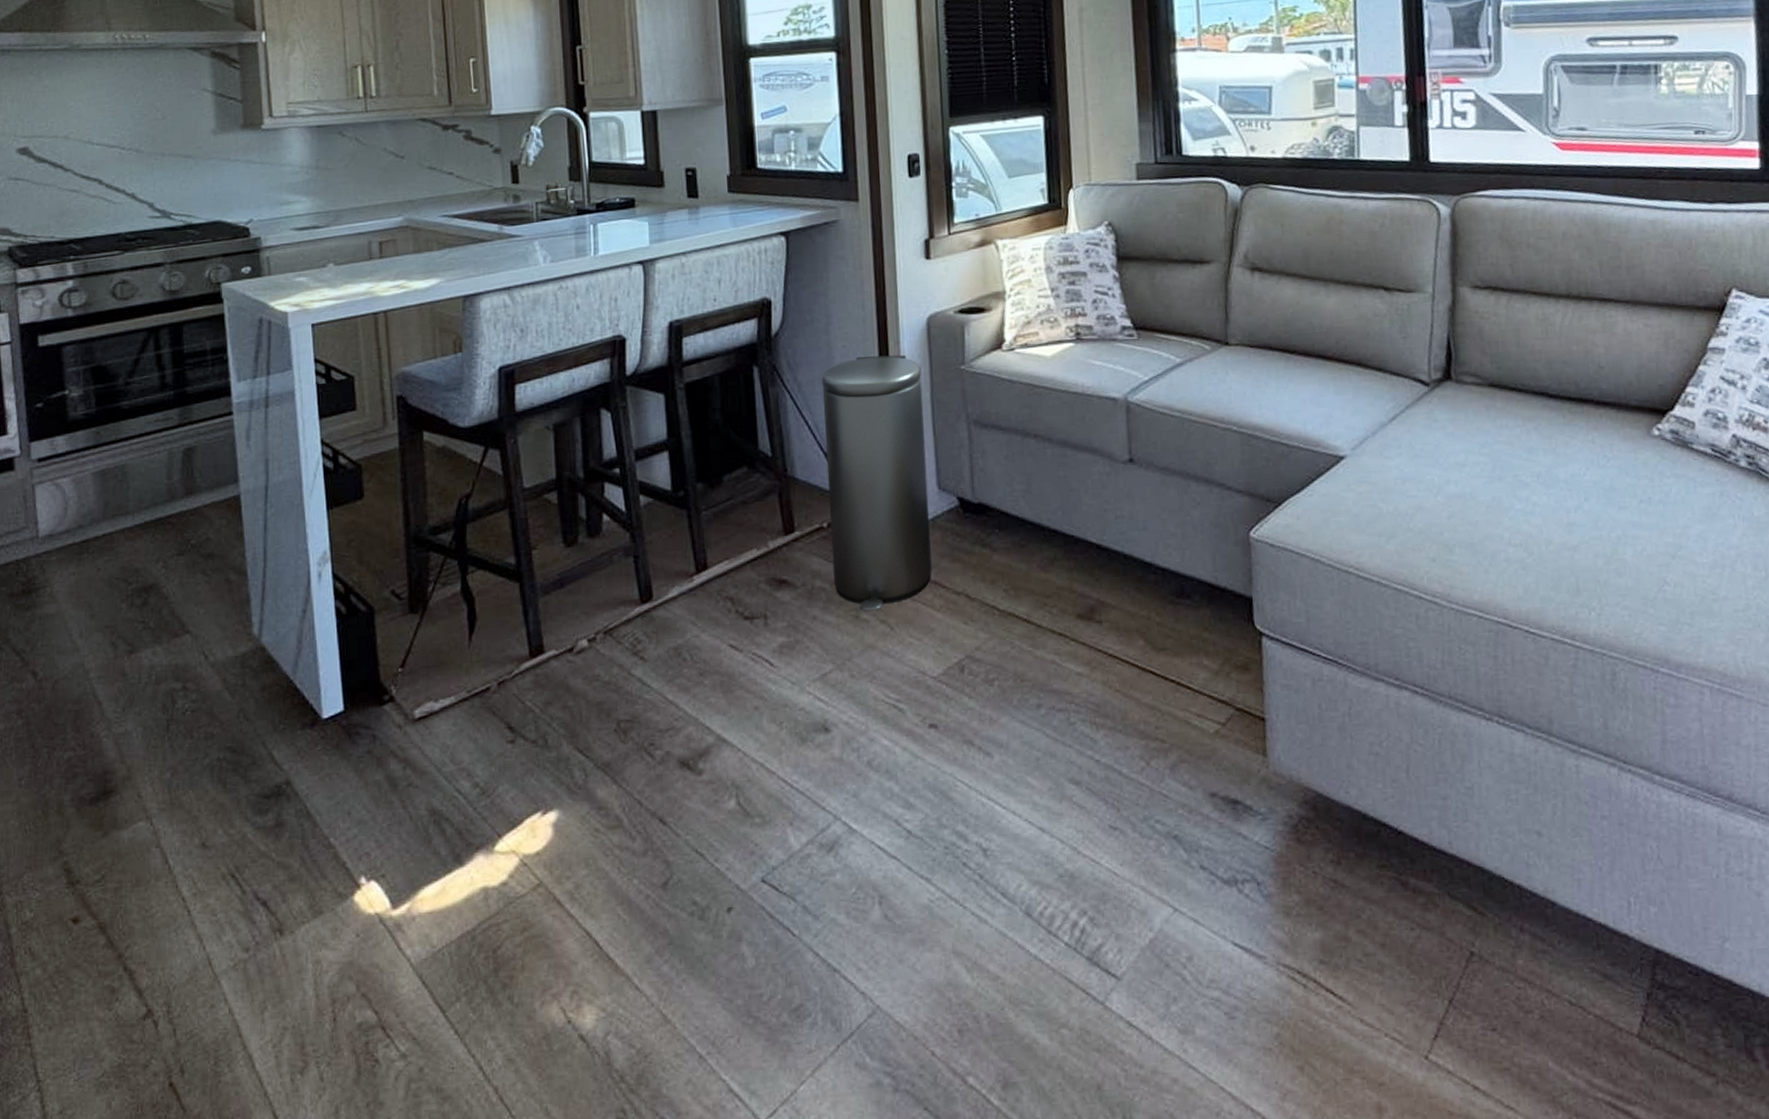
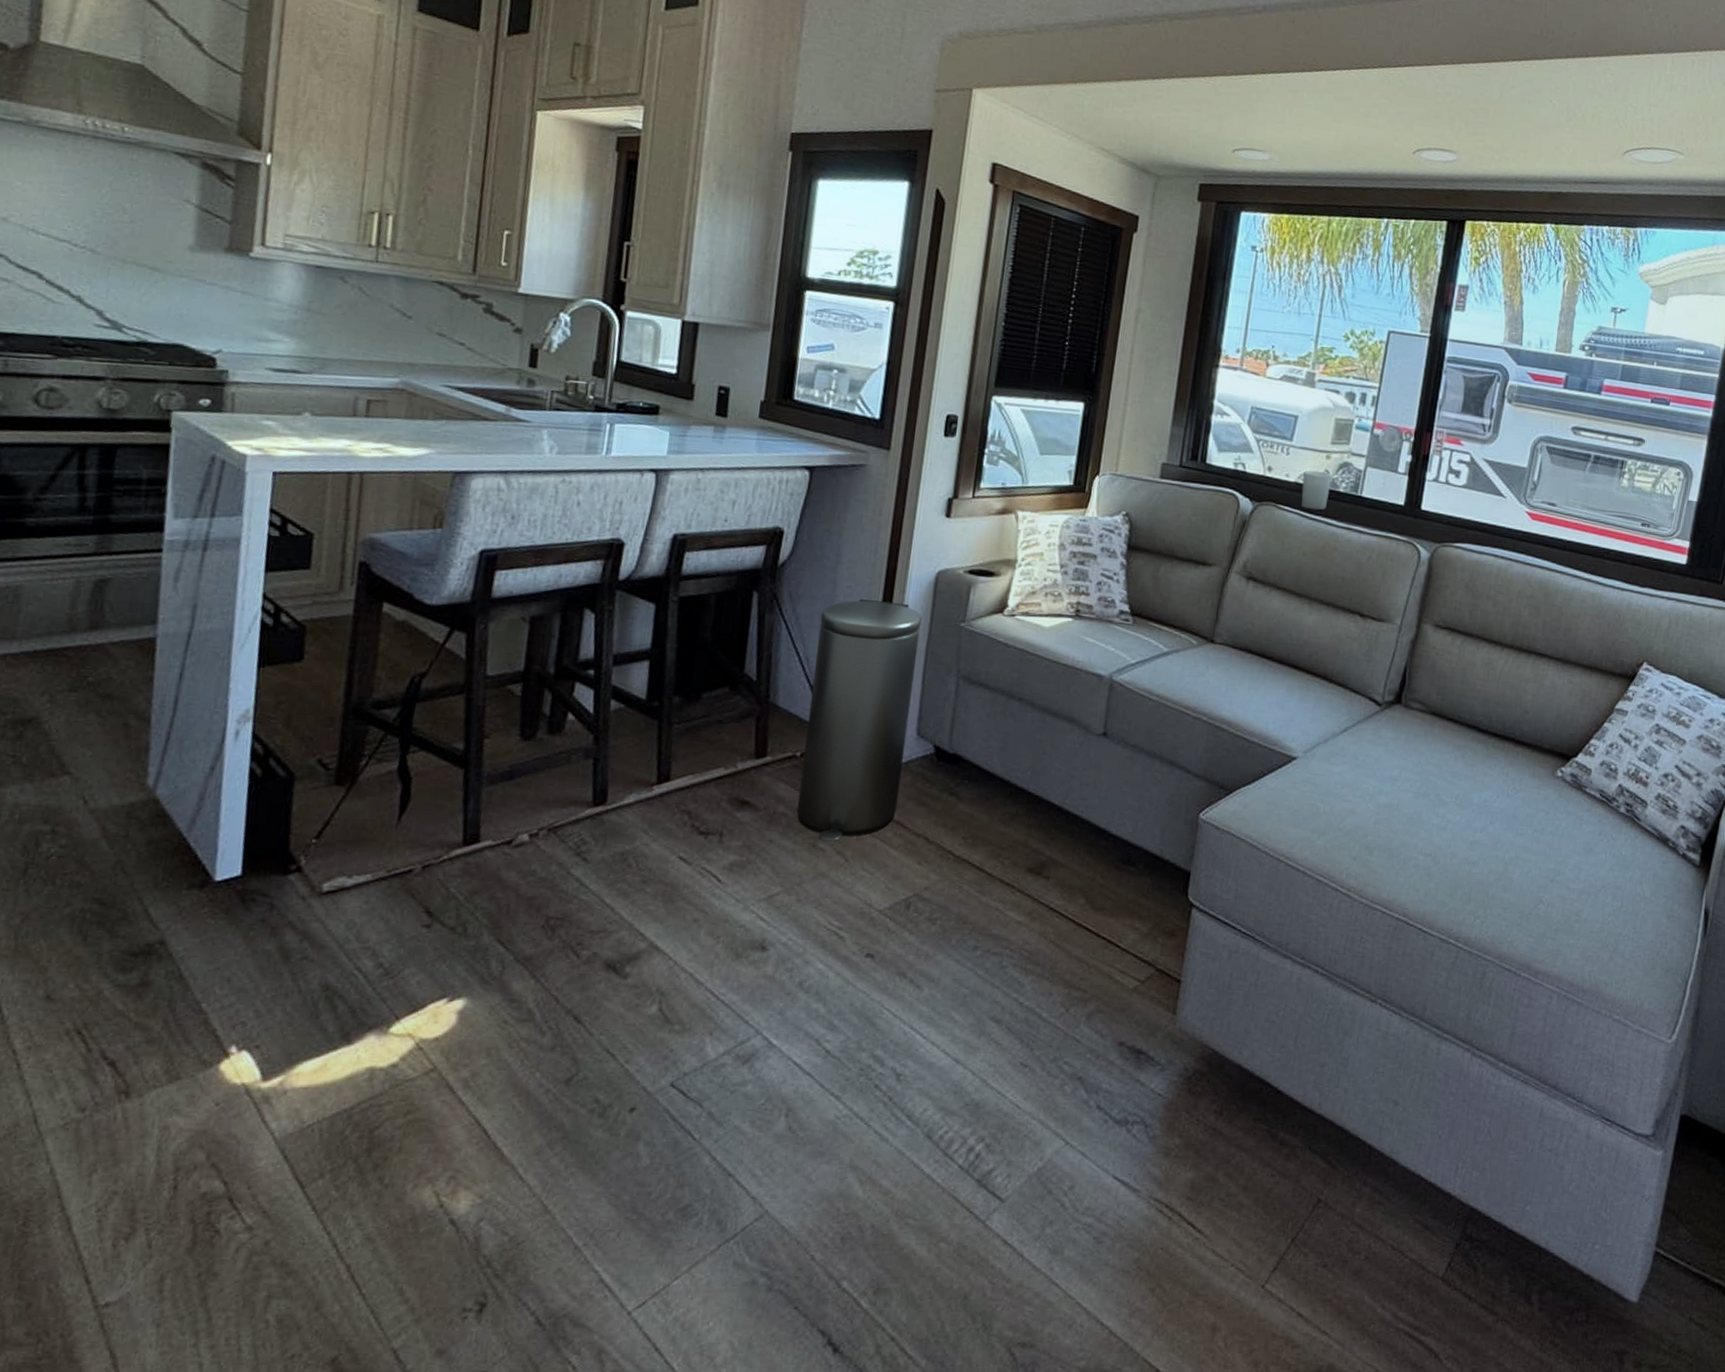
candle holder: none [1290,140,1323,184] -> present [1301,470,1333,511]

